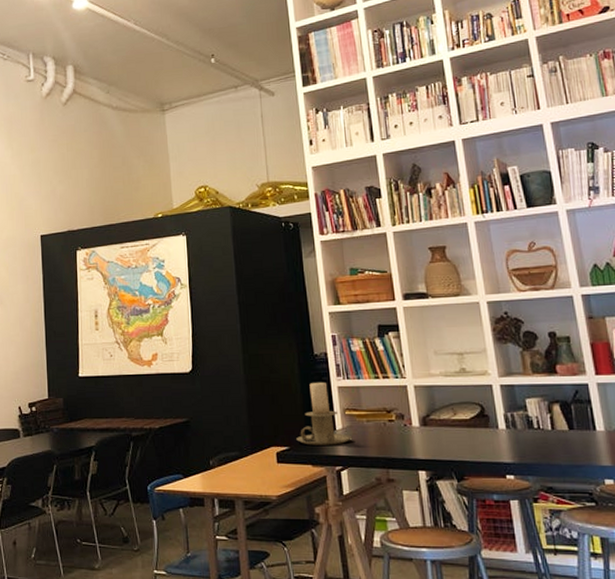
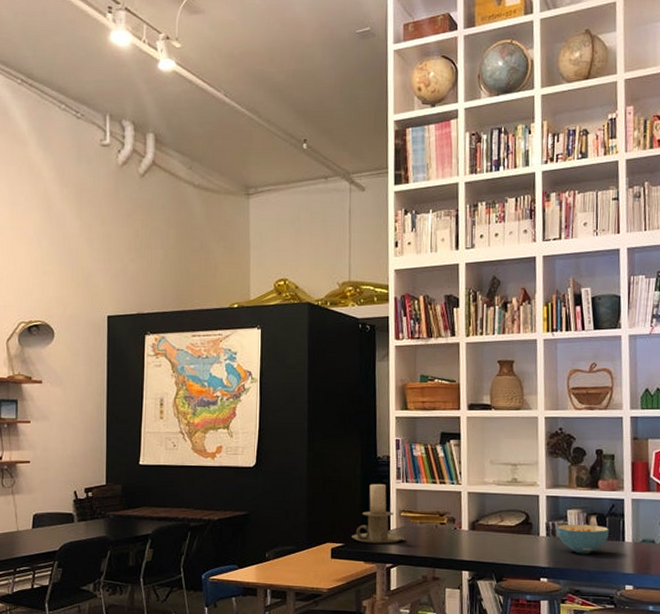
cereal bowl: none [516,413,577,447] -> present [556,524,609,554]

